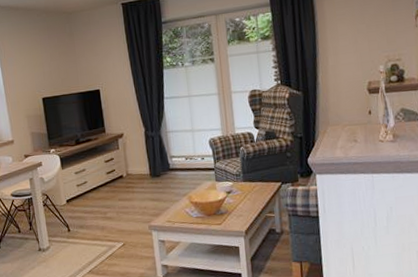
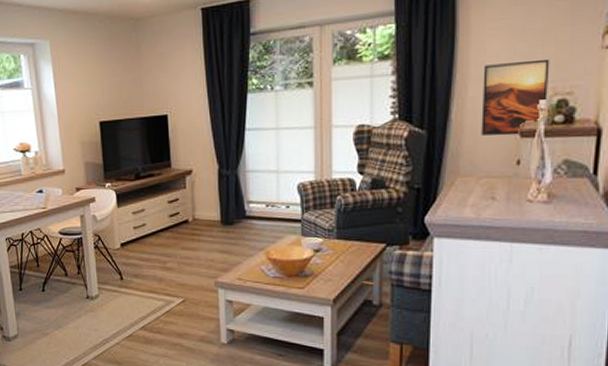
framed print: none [337,35,385,94] -> present [481,58,550,136]

